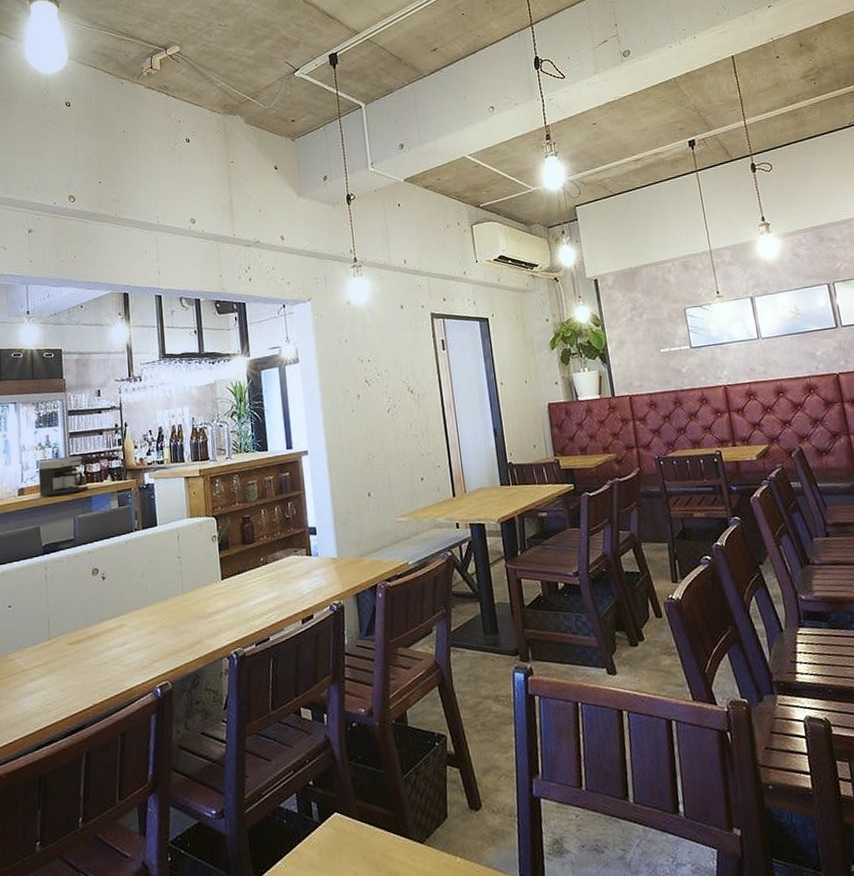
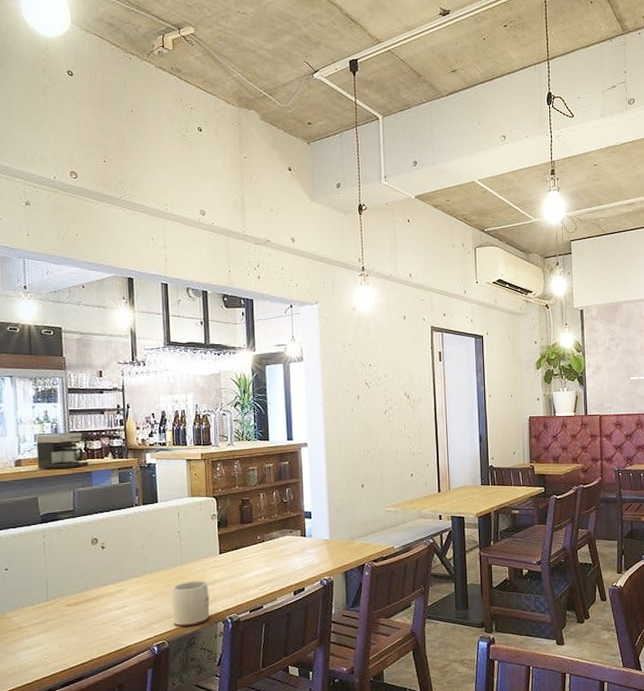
mug: none [174,610,214,665] -> present [171,580,210,627]

